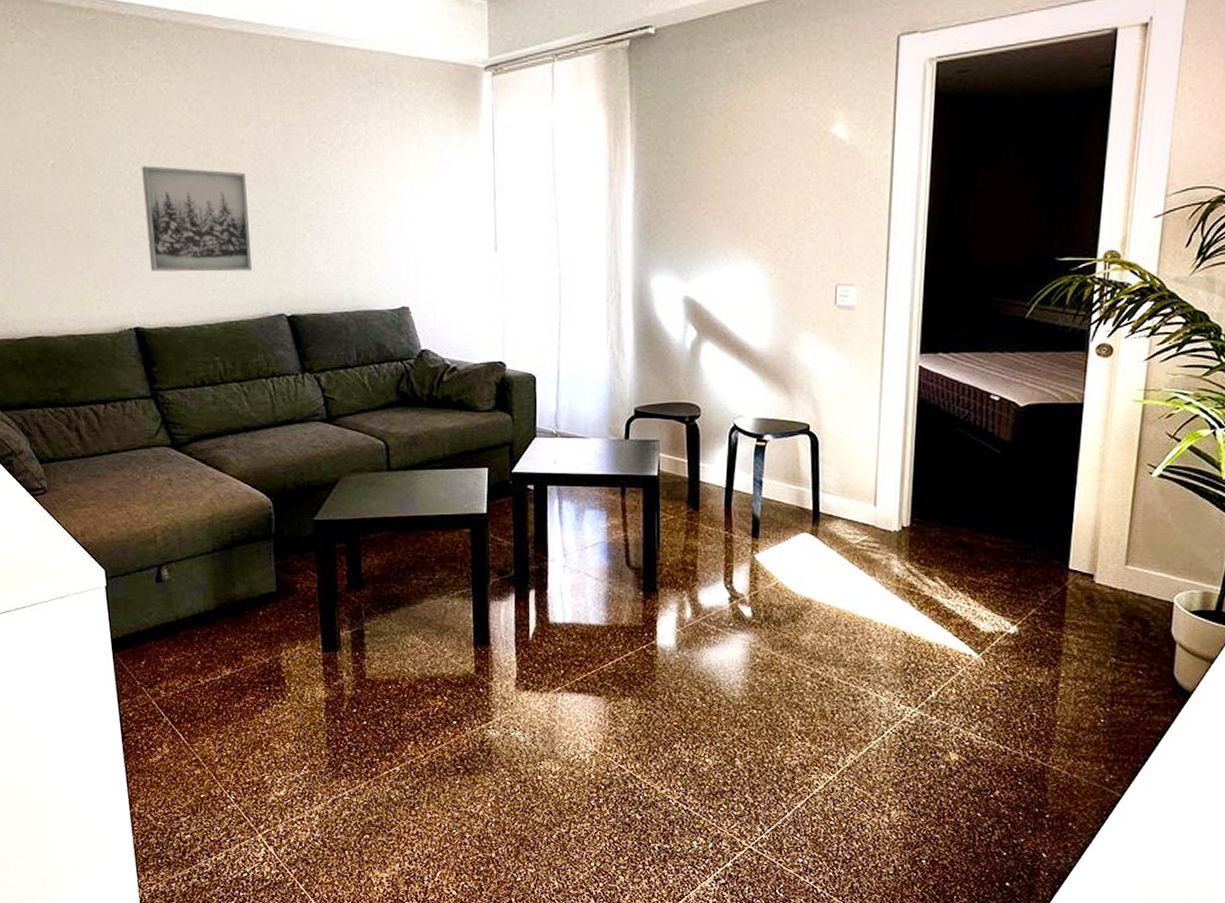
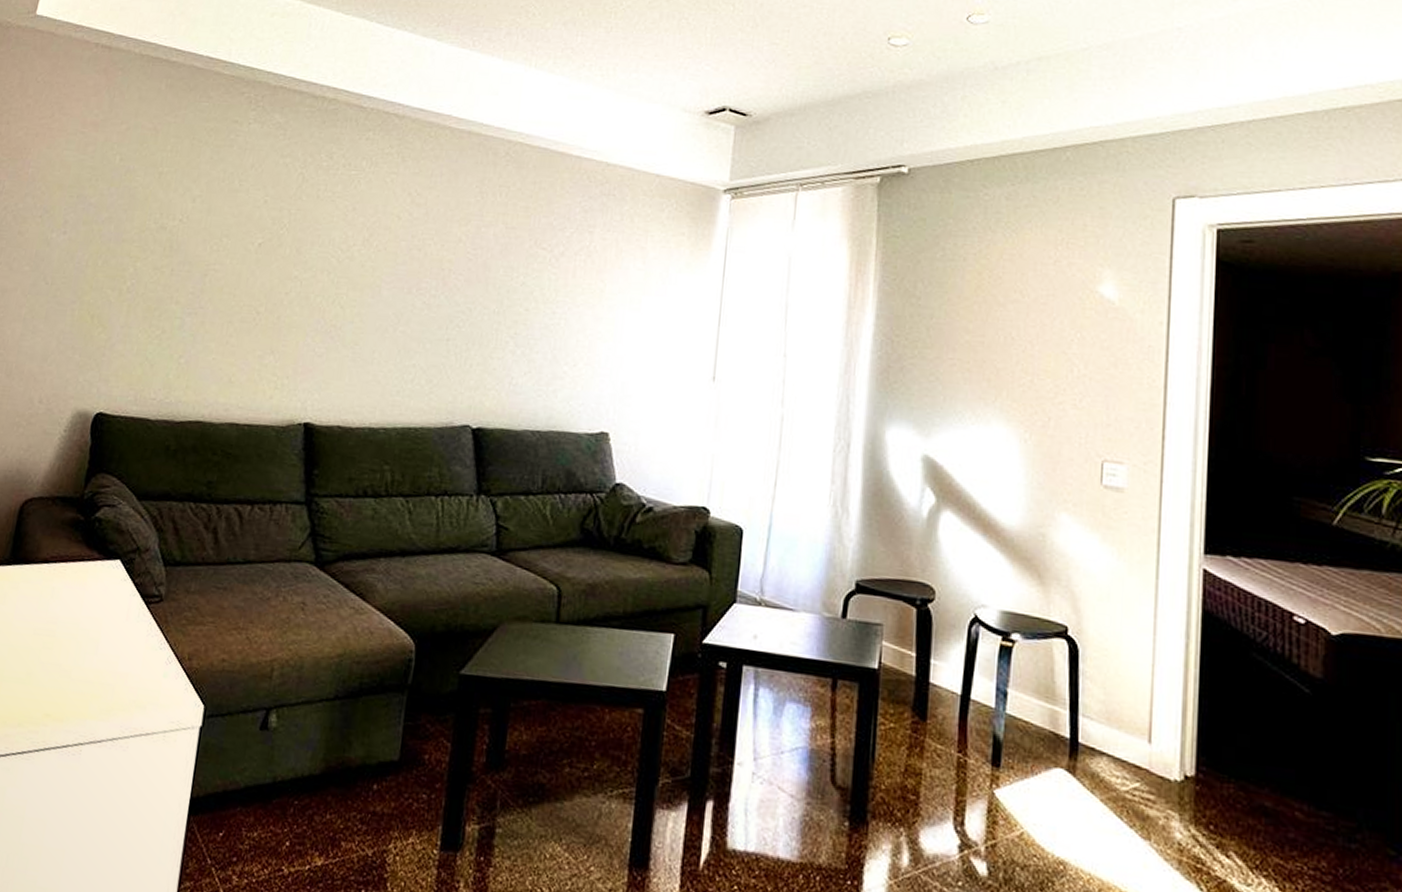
wall art: present [142,166,252,272] -> none [335,254,456,375]

